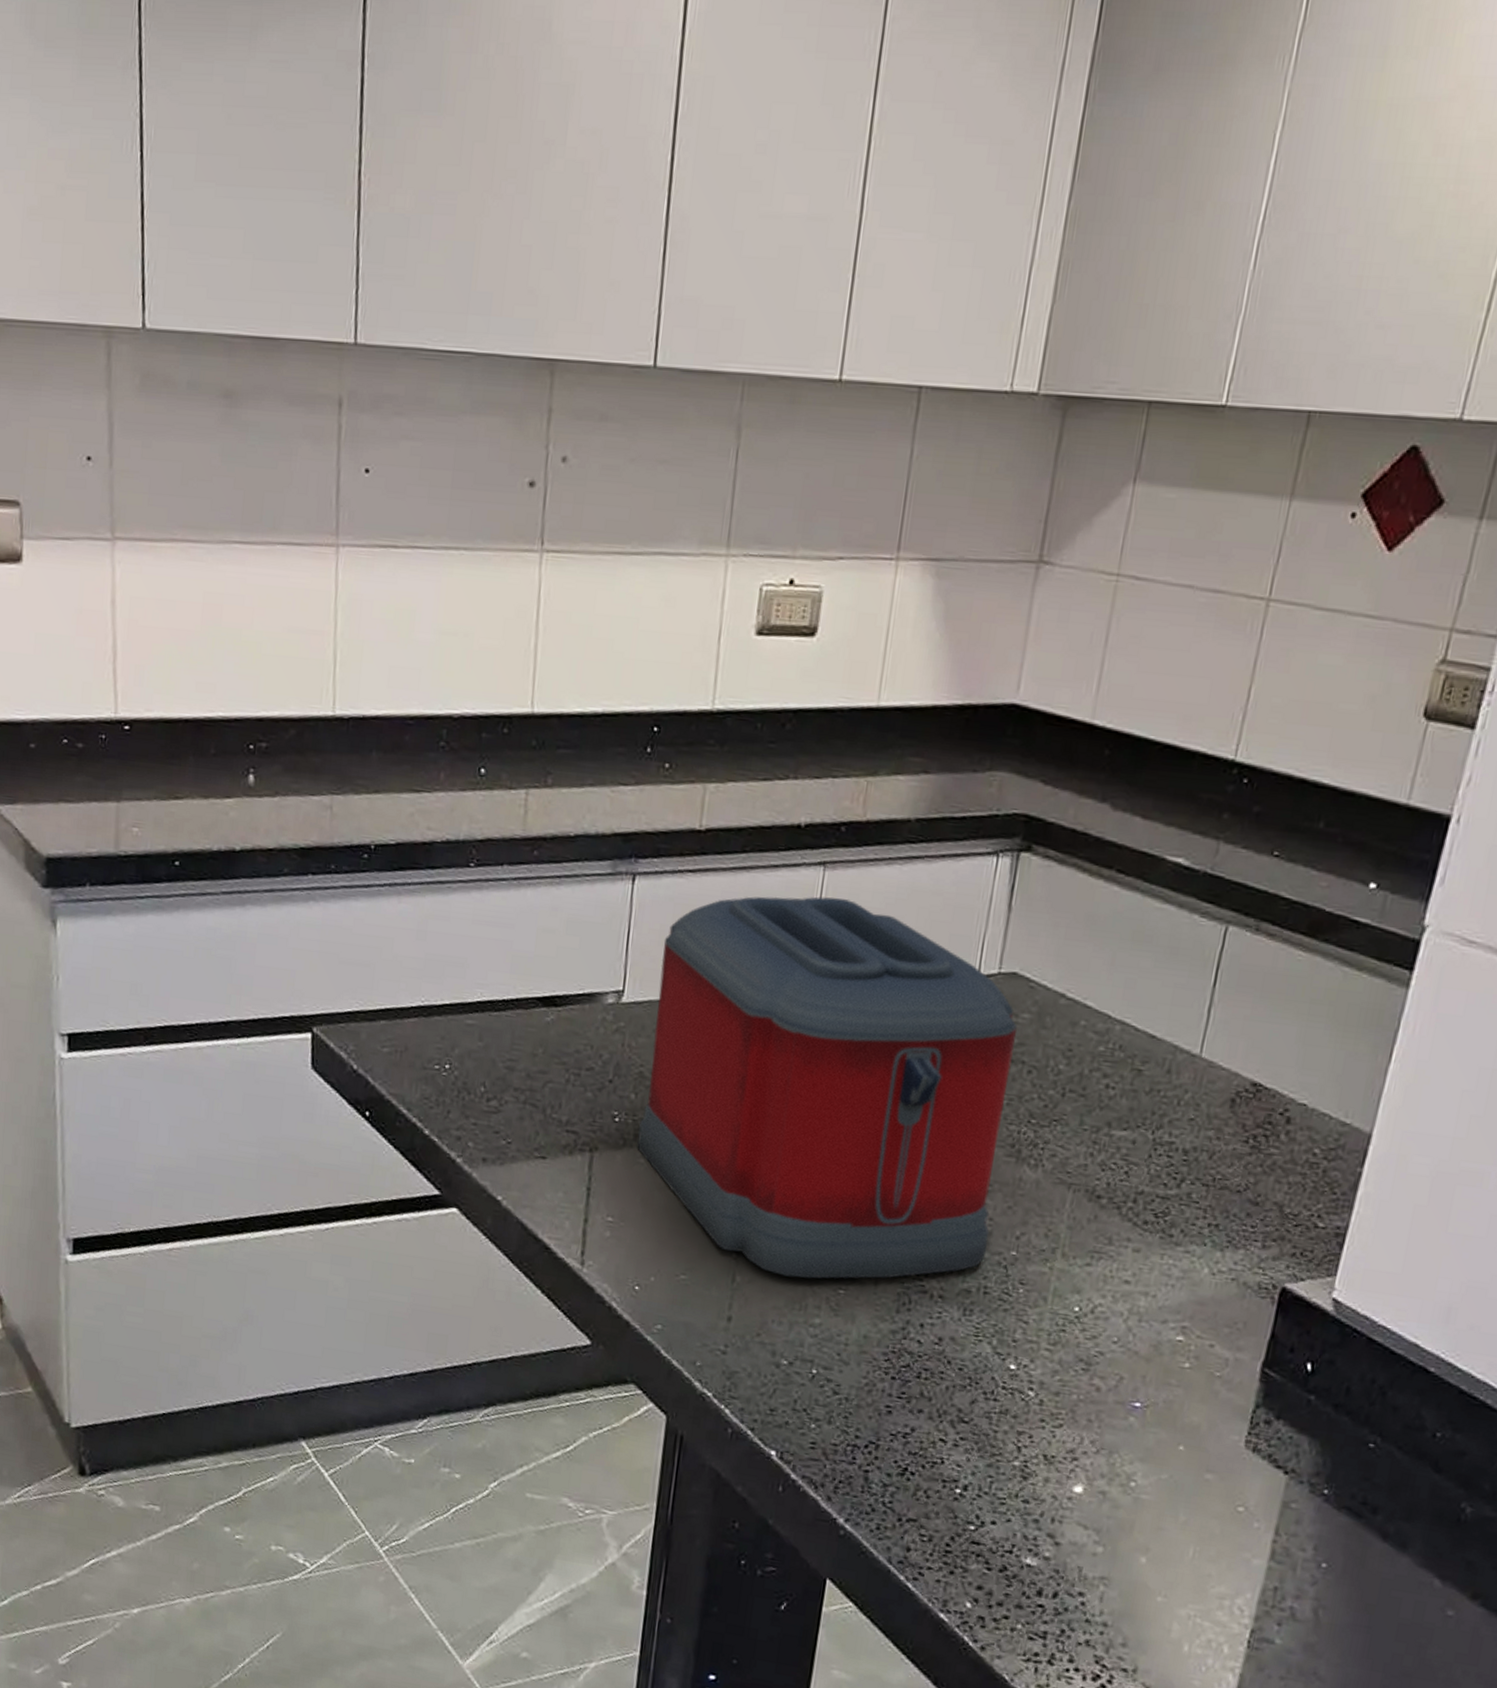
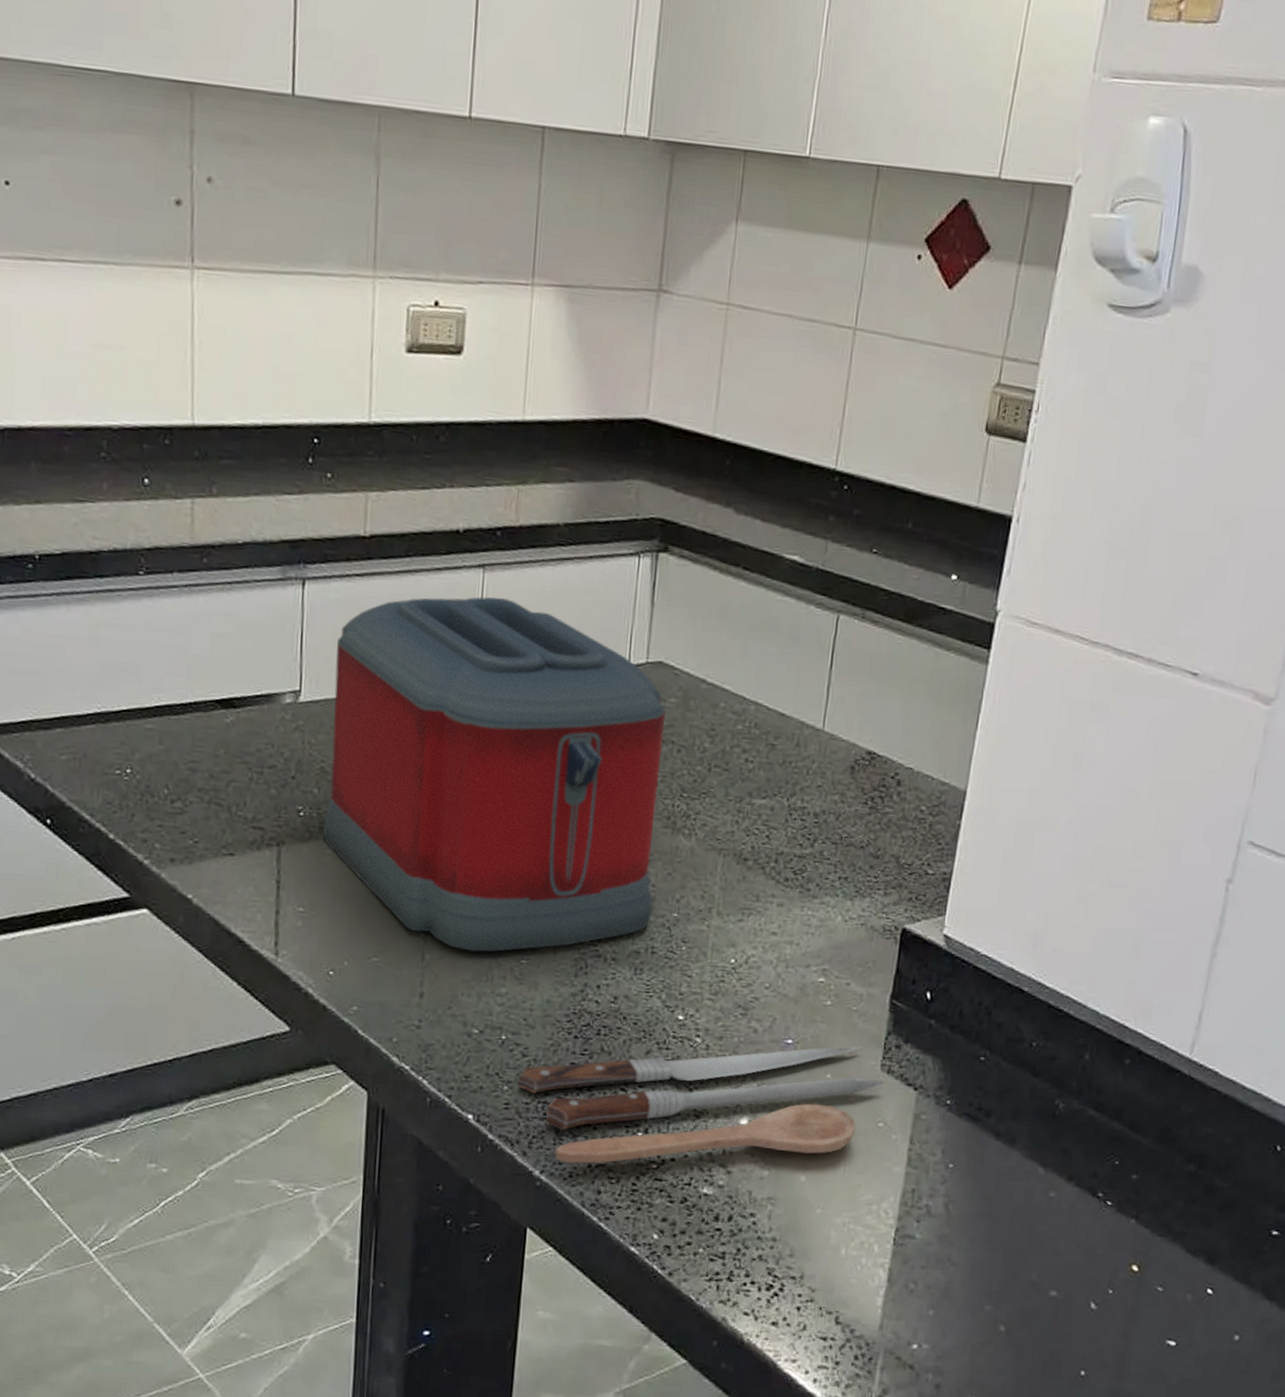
spoon: none [826,1405,1250,1535] -> present [518,1046,886,1165]

